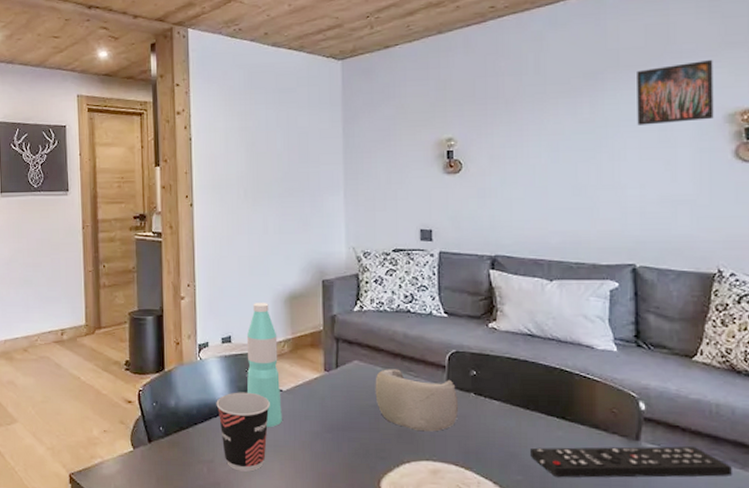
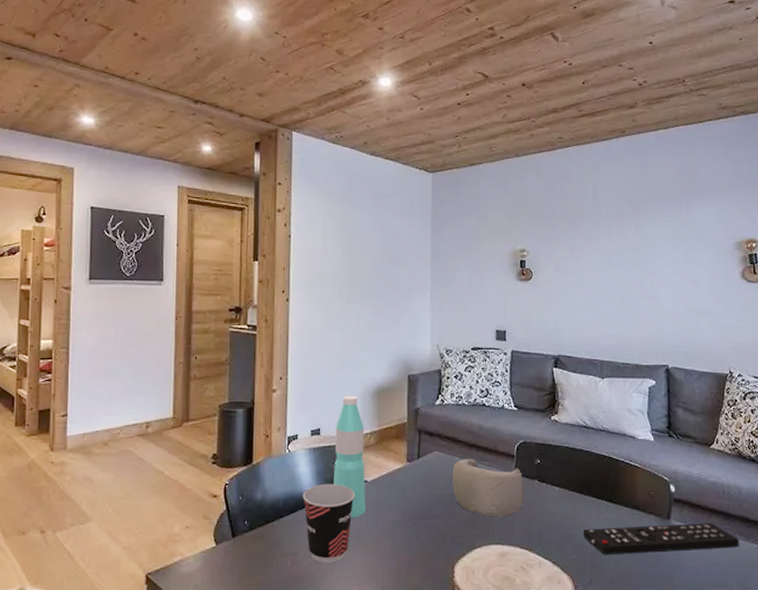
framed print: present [637,60,714,125] -> none [671,197,727,248]

